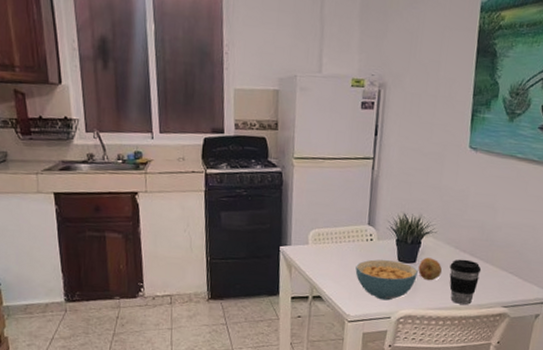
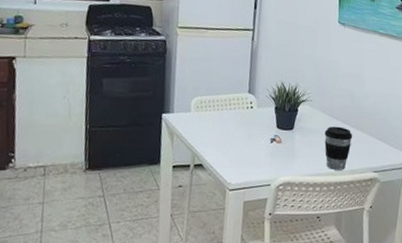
cereal bowl: present [355,259,418,301] -> none [236,127,296,168]
fruit: present [418,257,442,281] -> none [295,124,318,148]

